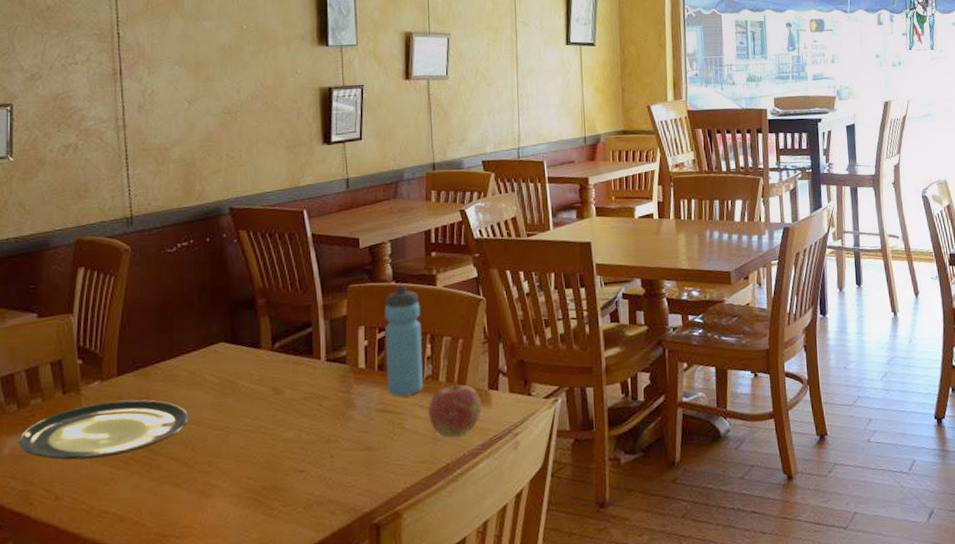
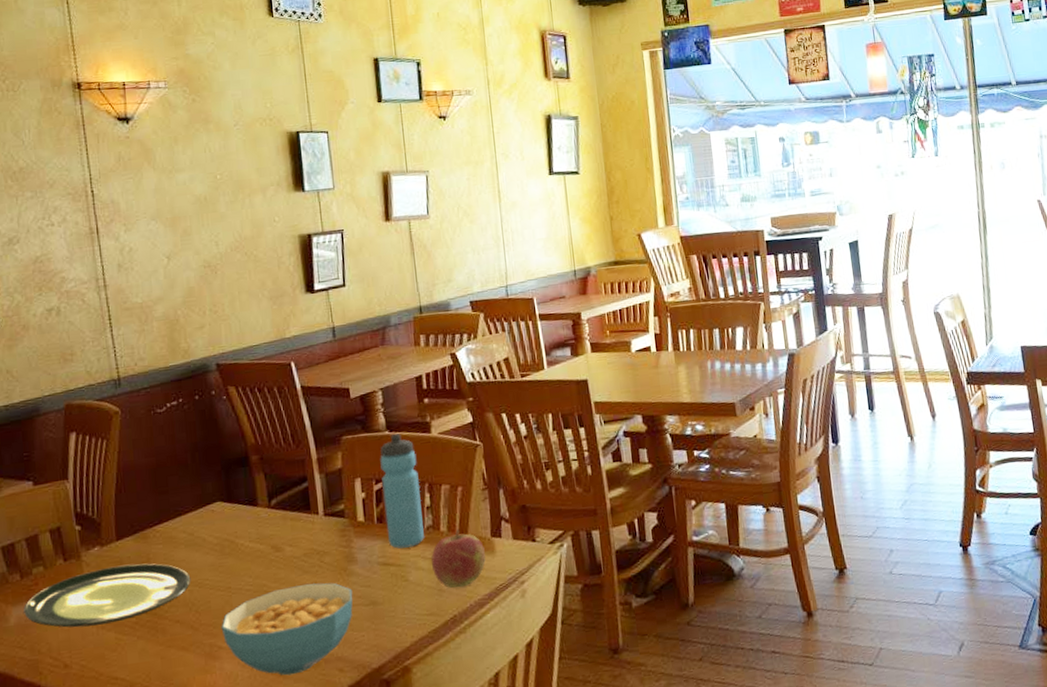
cereal bowl: none [216,426,349,516] -> present [221,583,353,676]

